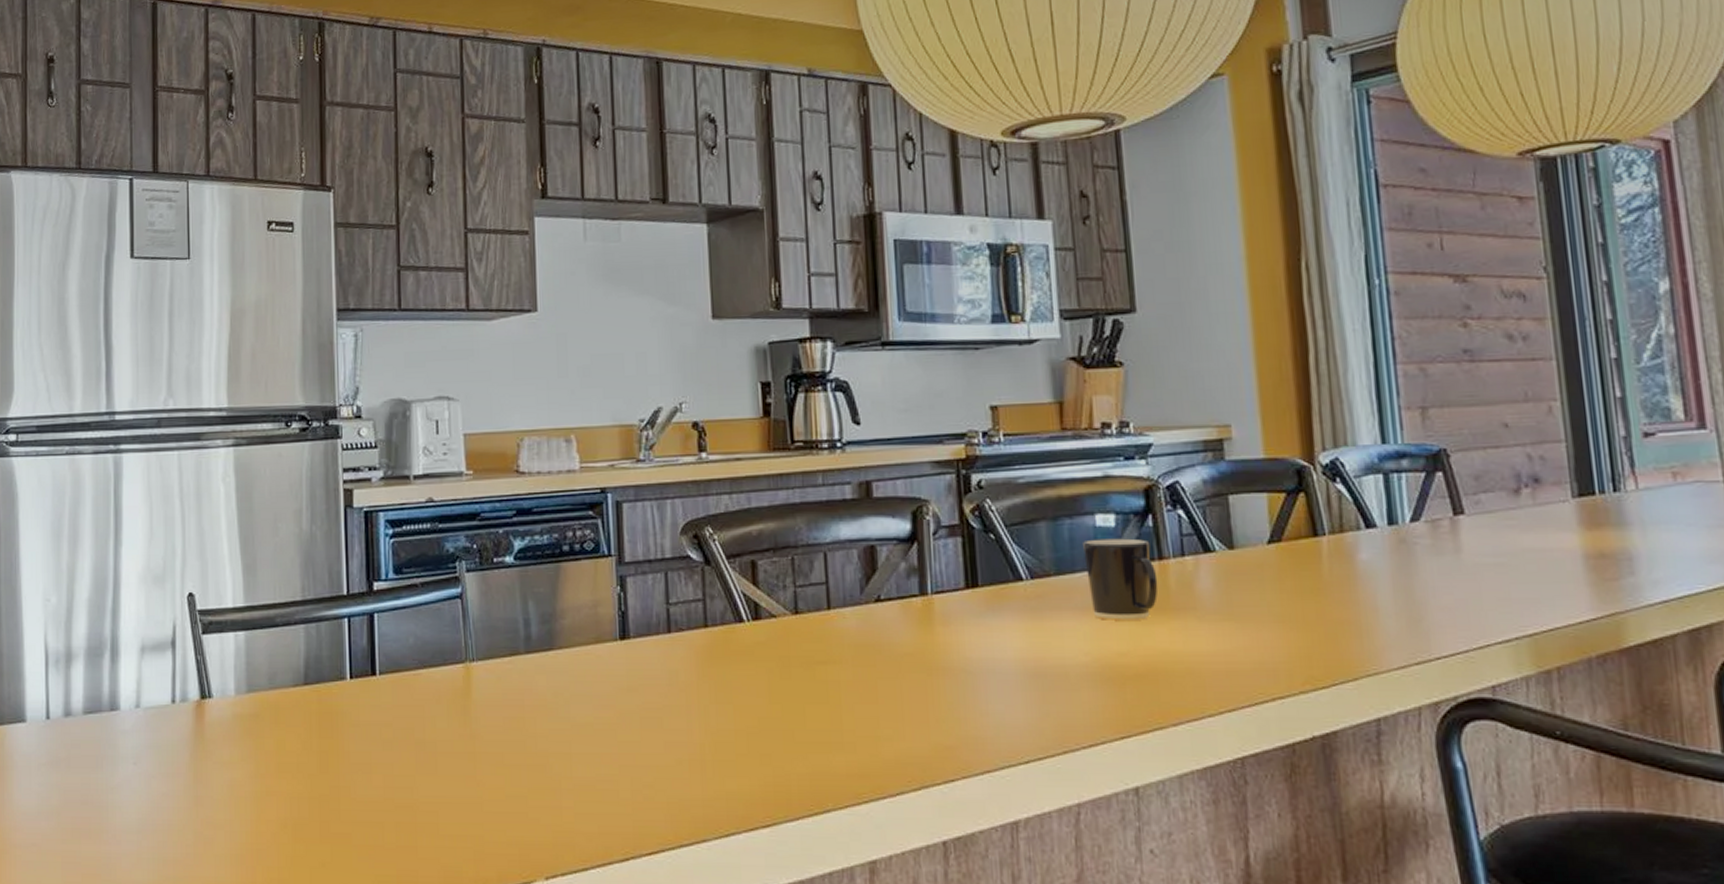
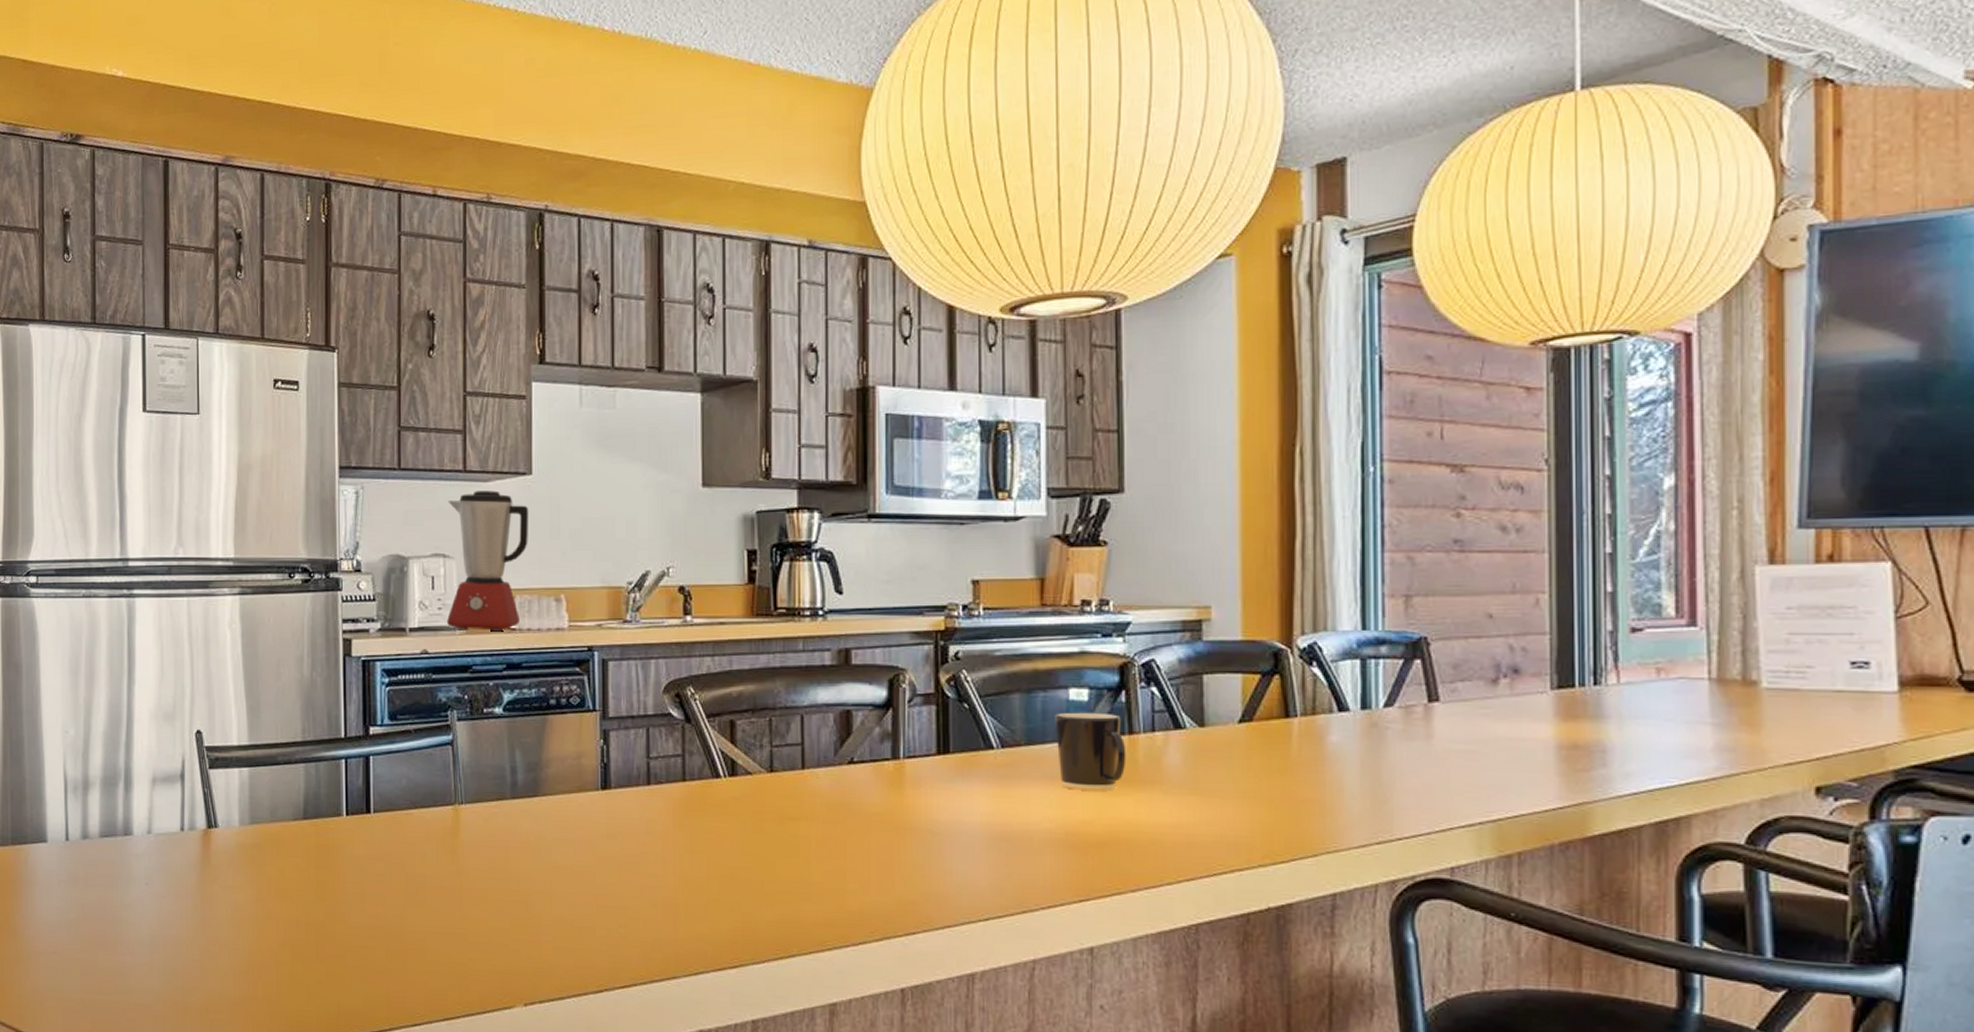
blender: none [451,329,536,476] -> present [447,490,529,632]

